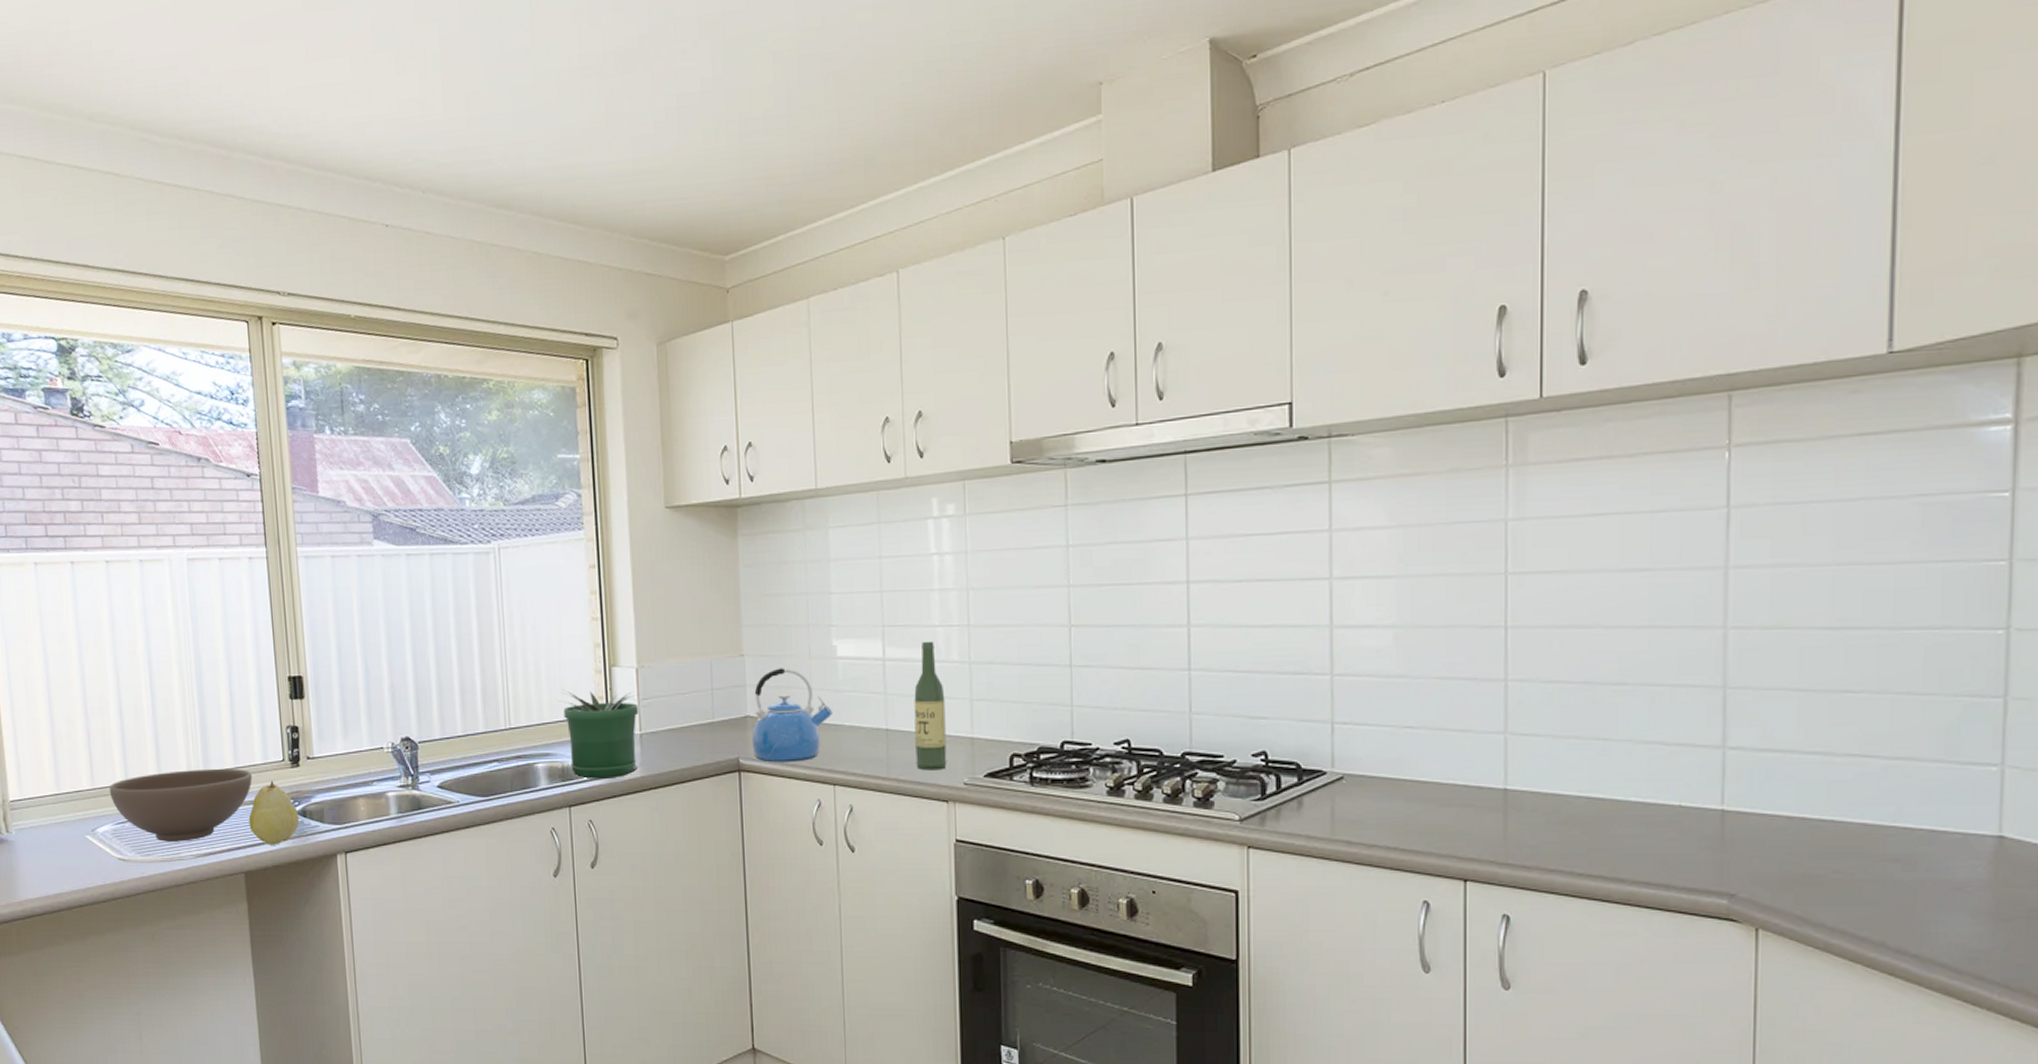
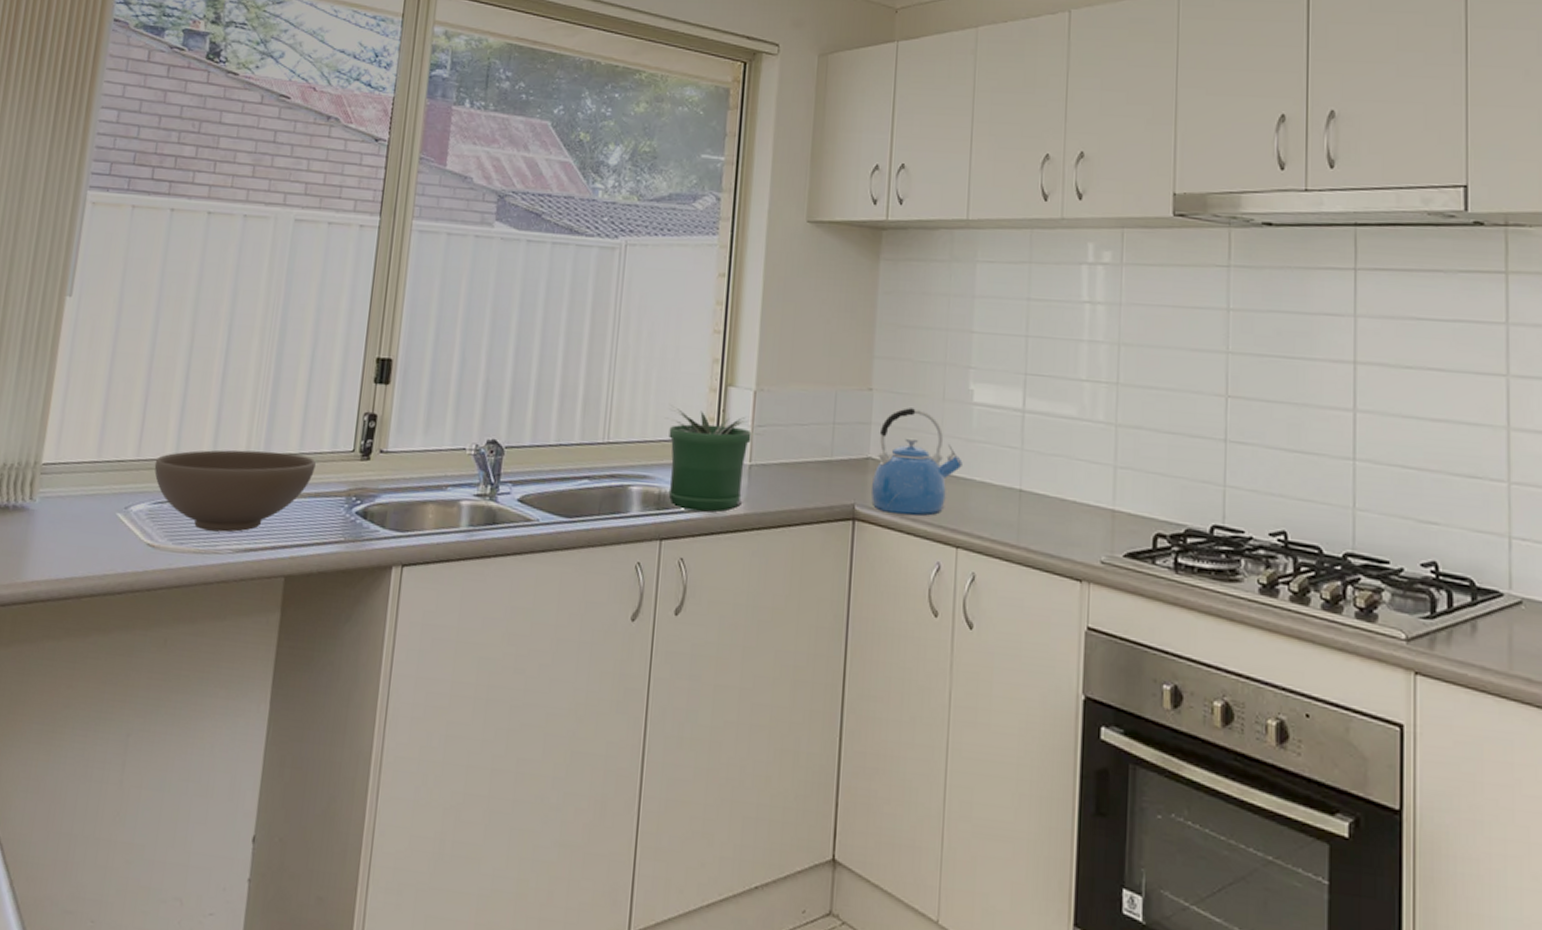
fruit: present [248,781,299,845] -> none [300,473,359,548]
wine bottle: present [914,641,947,771] -> none [1049,395,1087,544]

